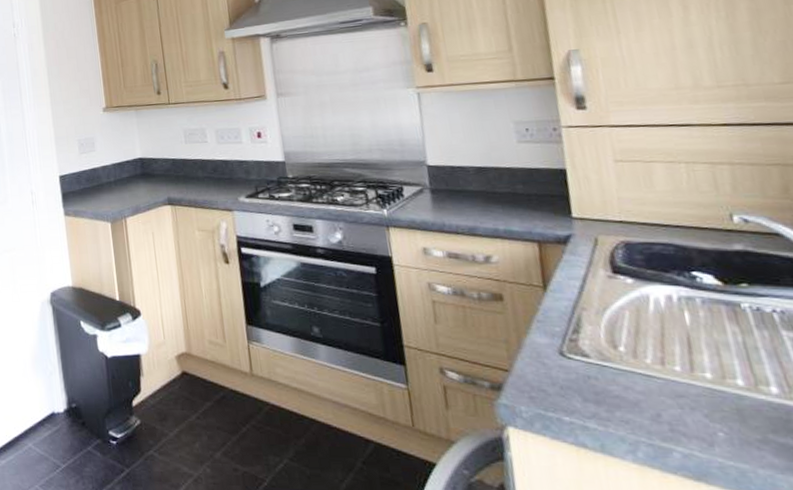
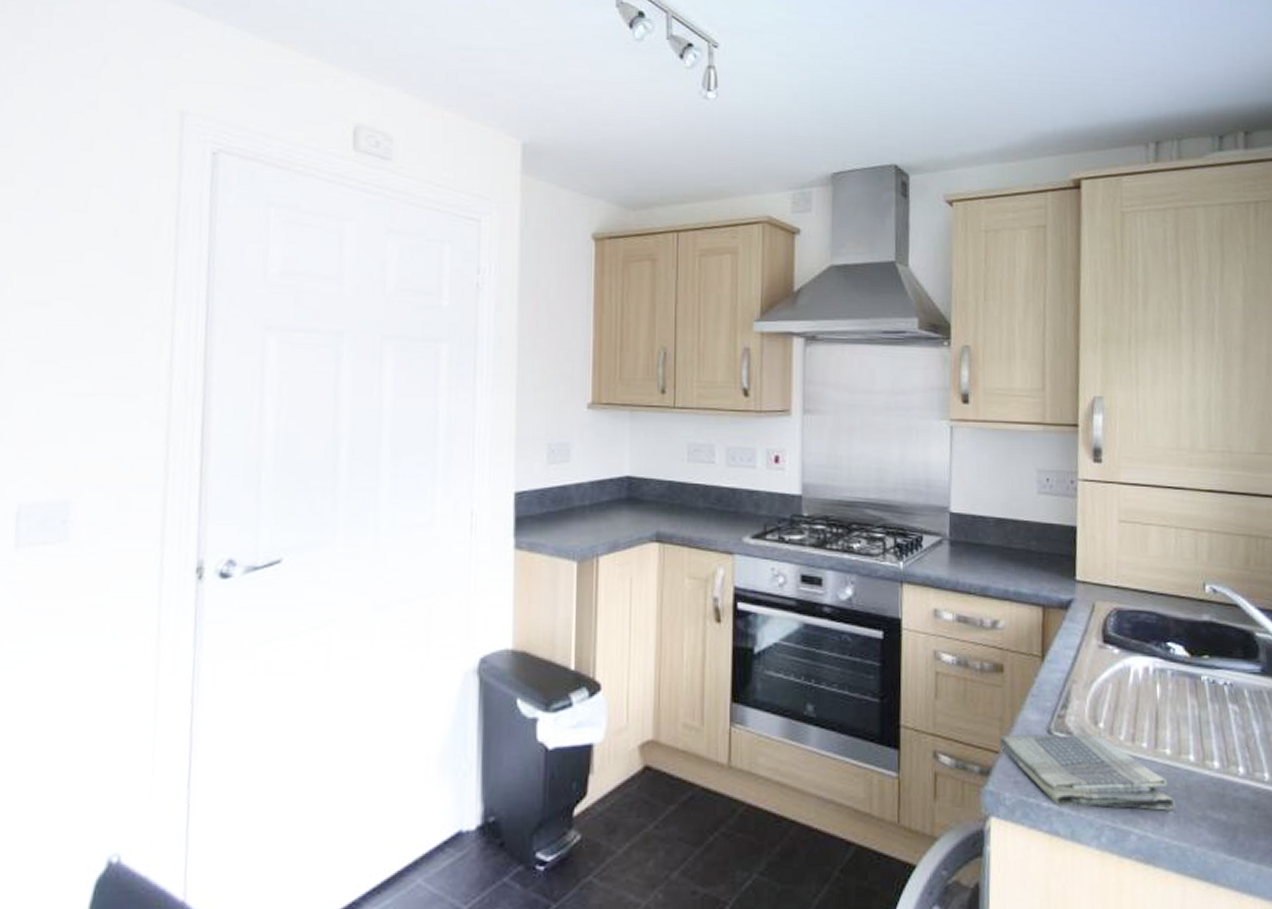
dish towel: none [507,356,726,432] -> present [999,734,1175,811]

